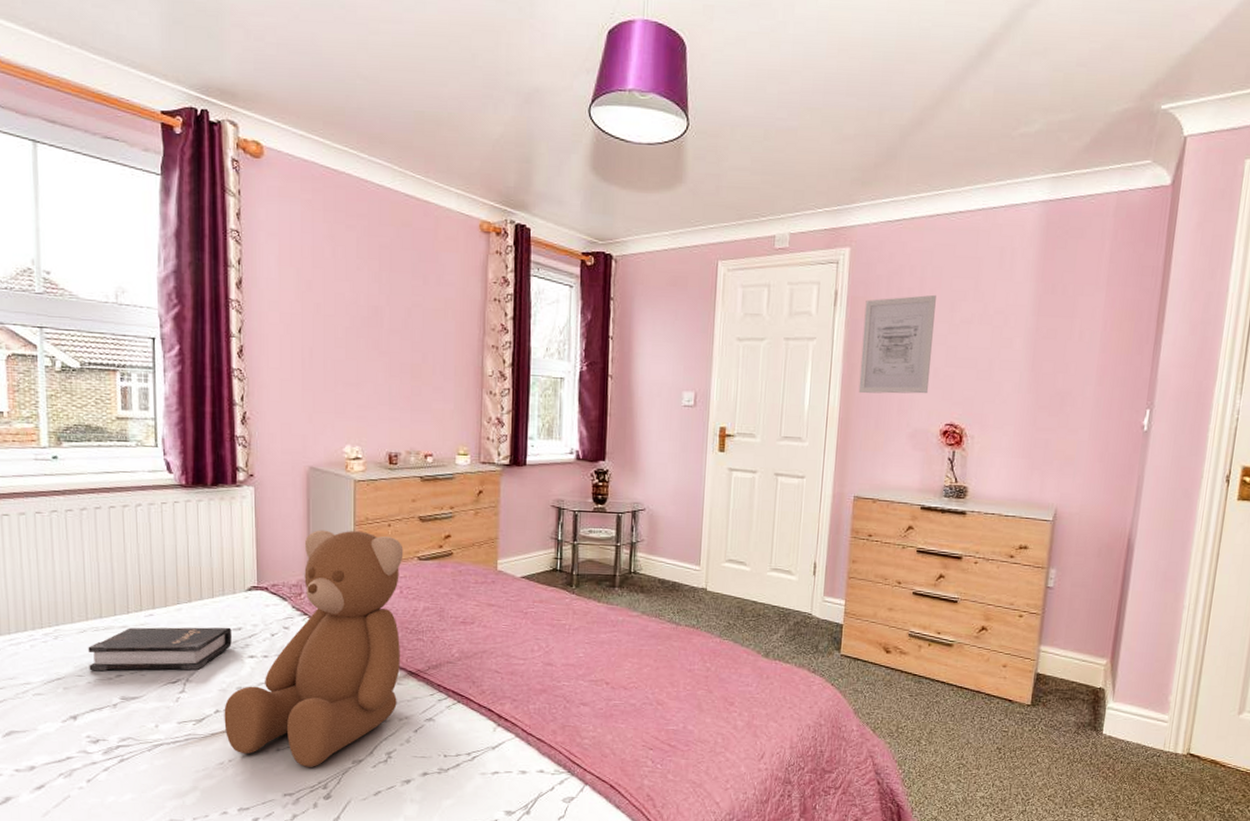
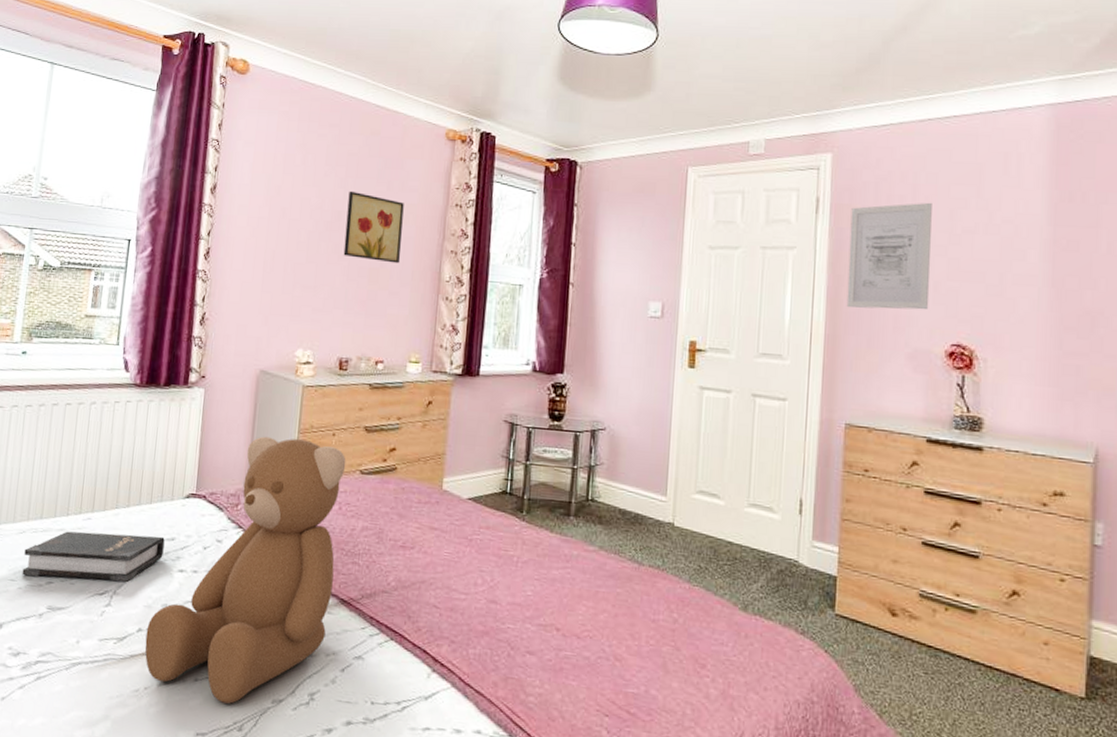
wall art: none [384,285,443,359] -> present [343,190,404,264]

